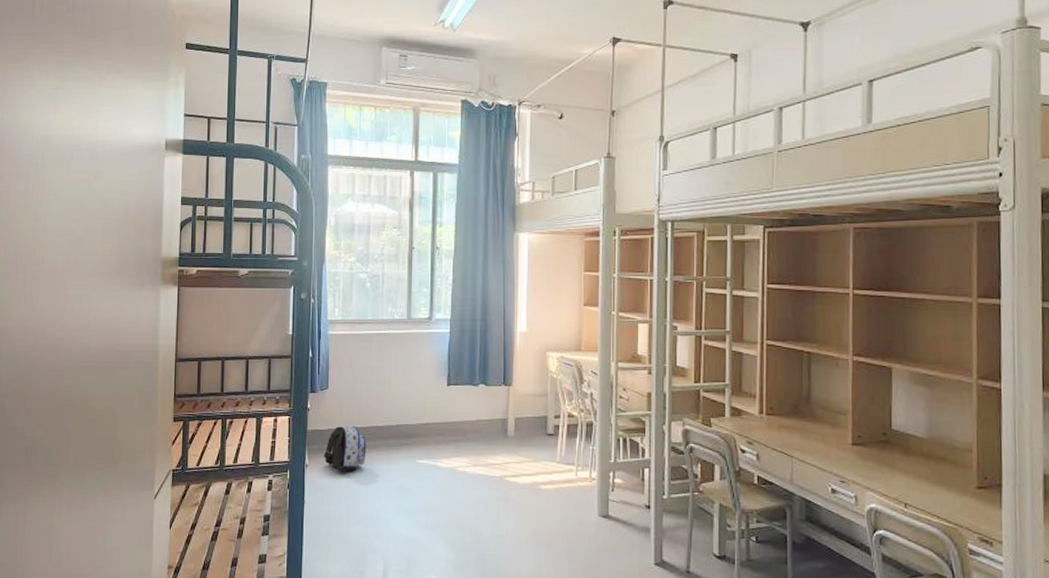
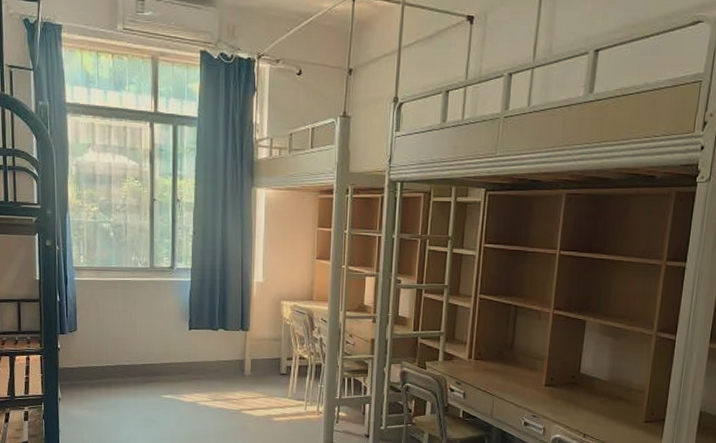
backpack: present [324,425,367,472] -> none [75,364,115,405]

